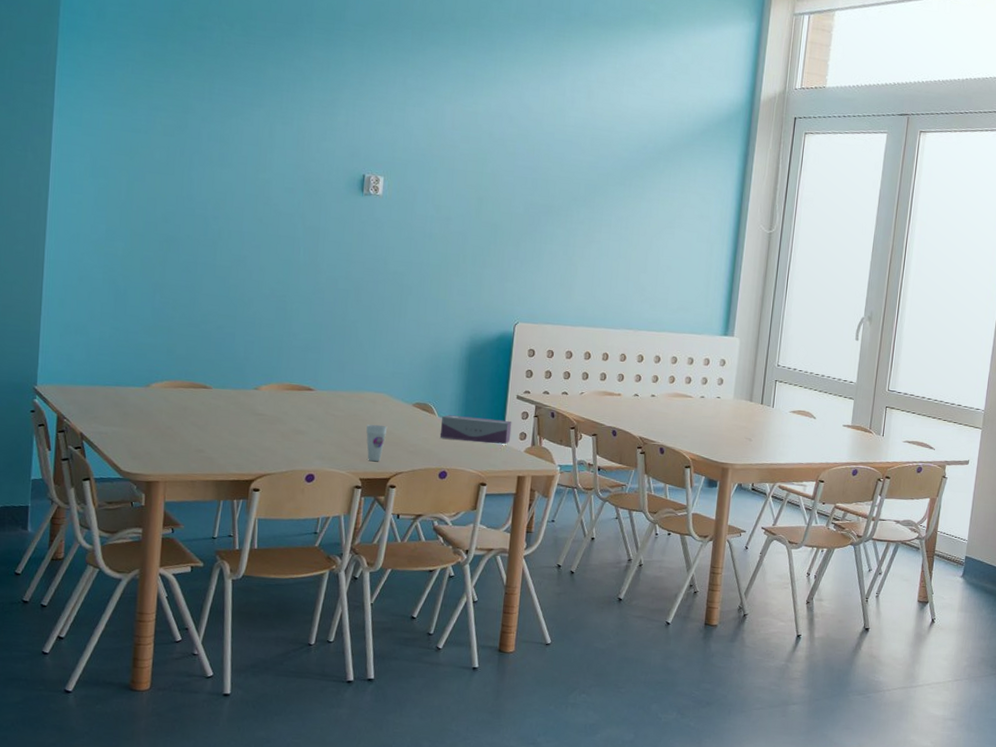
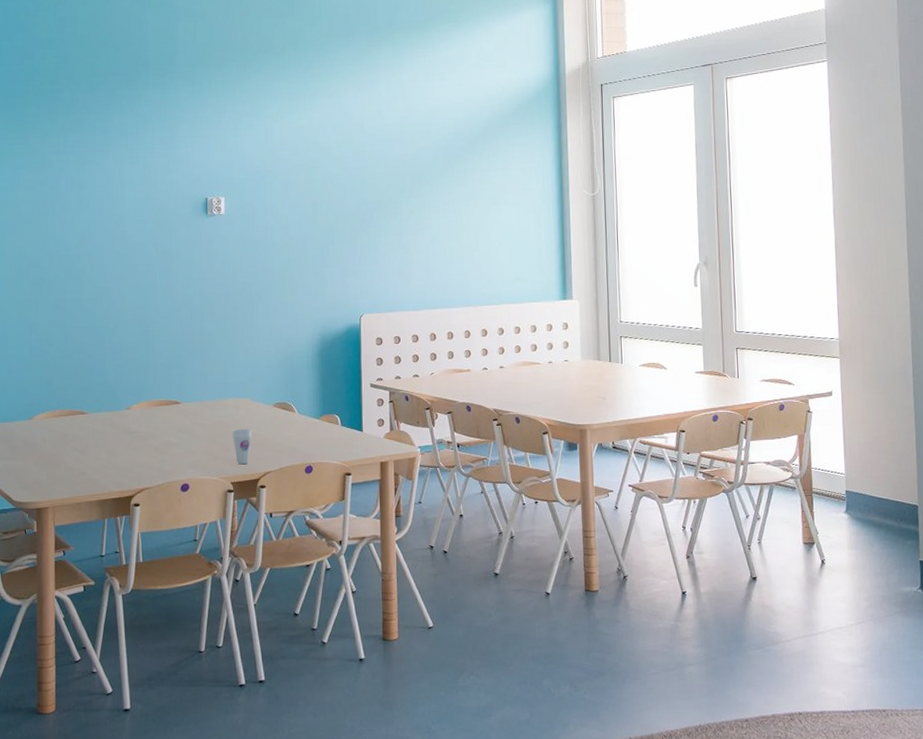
tissue box: present [439,415,512,445] -> none [301,409,370,434]

